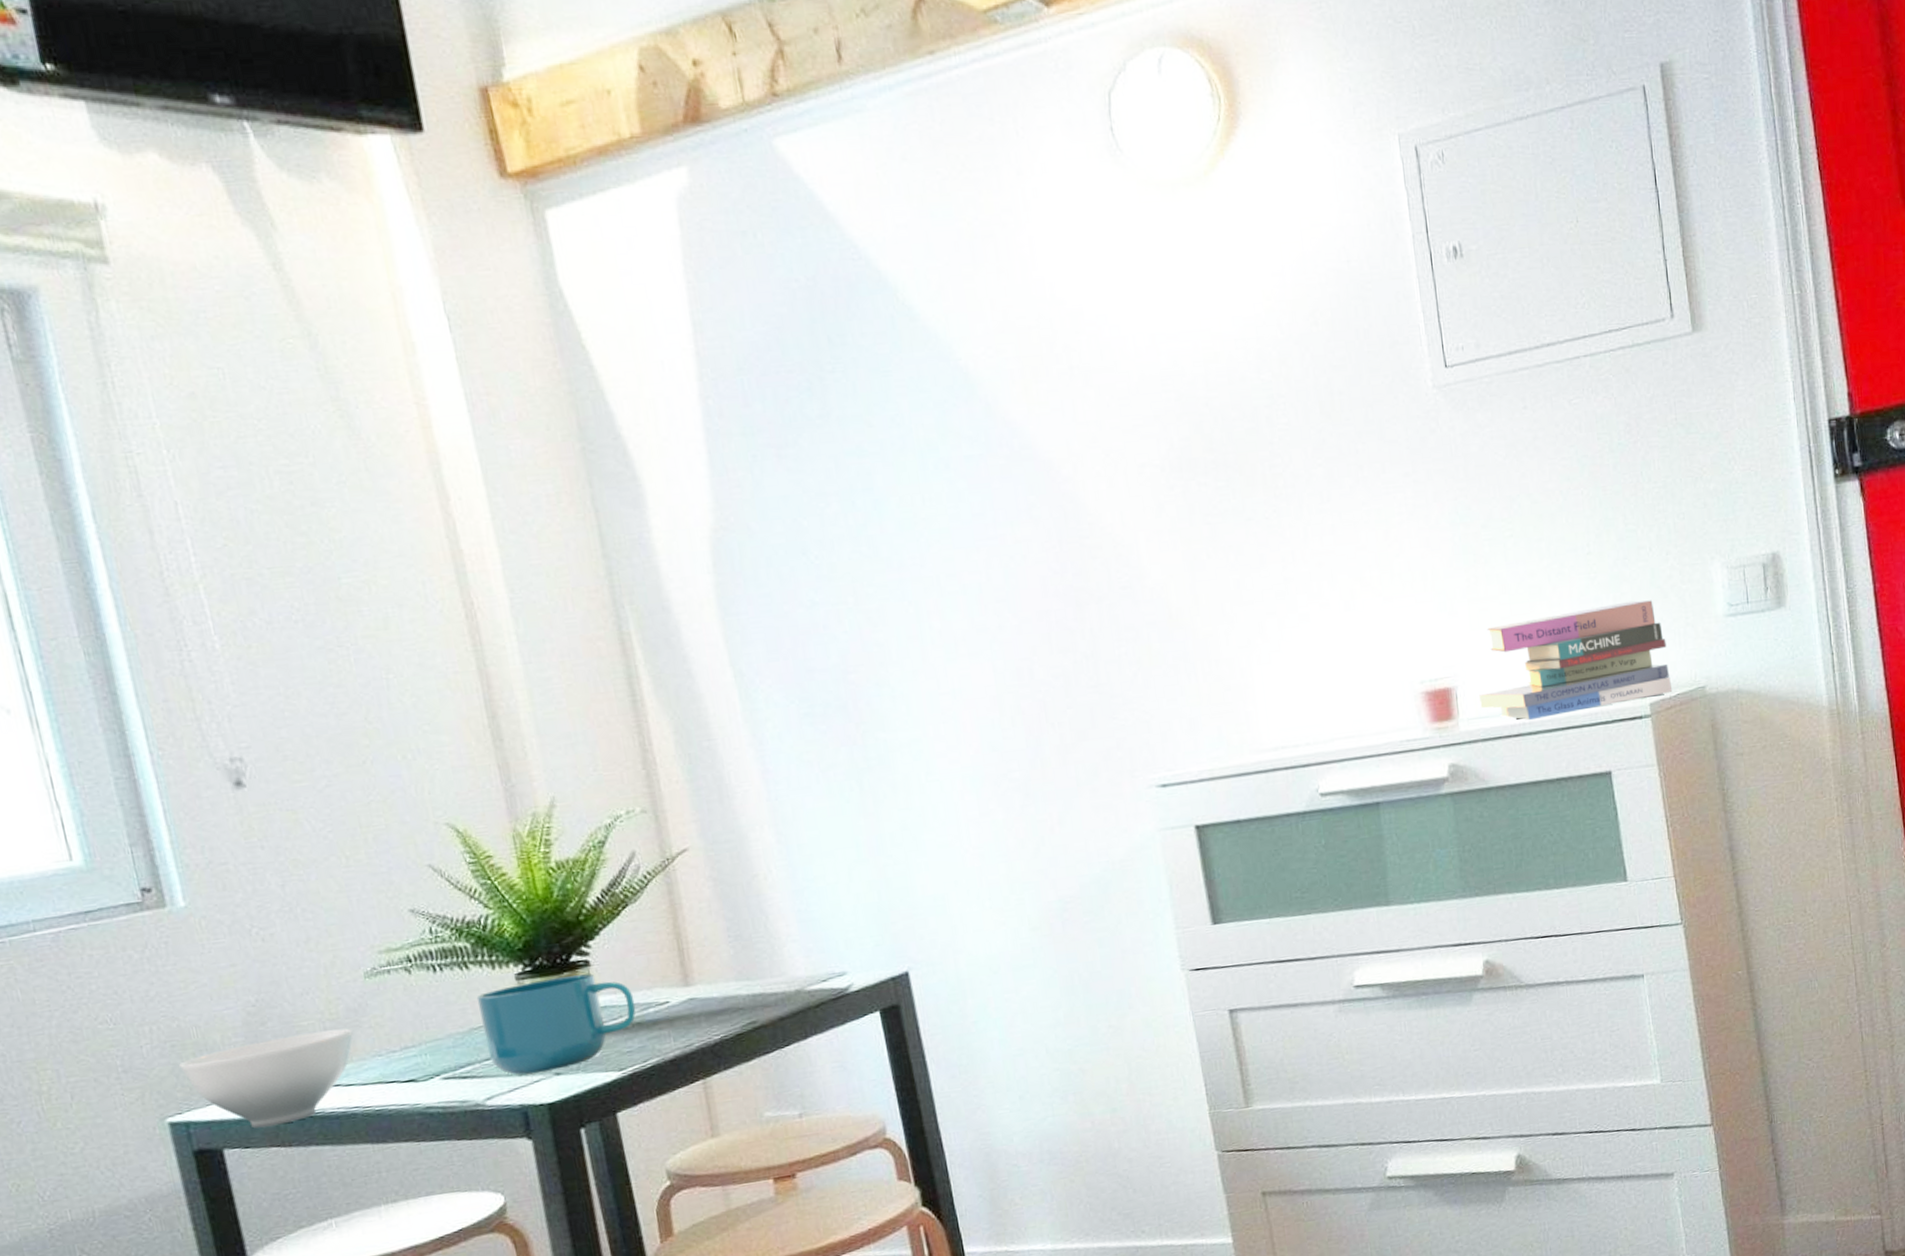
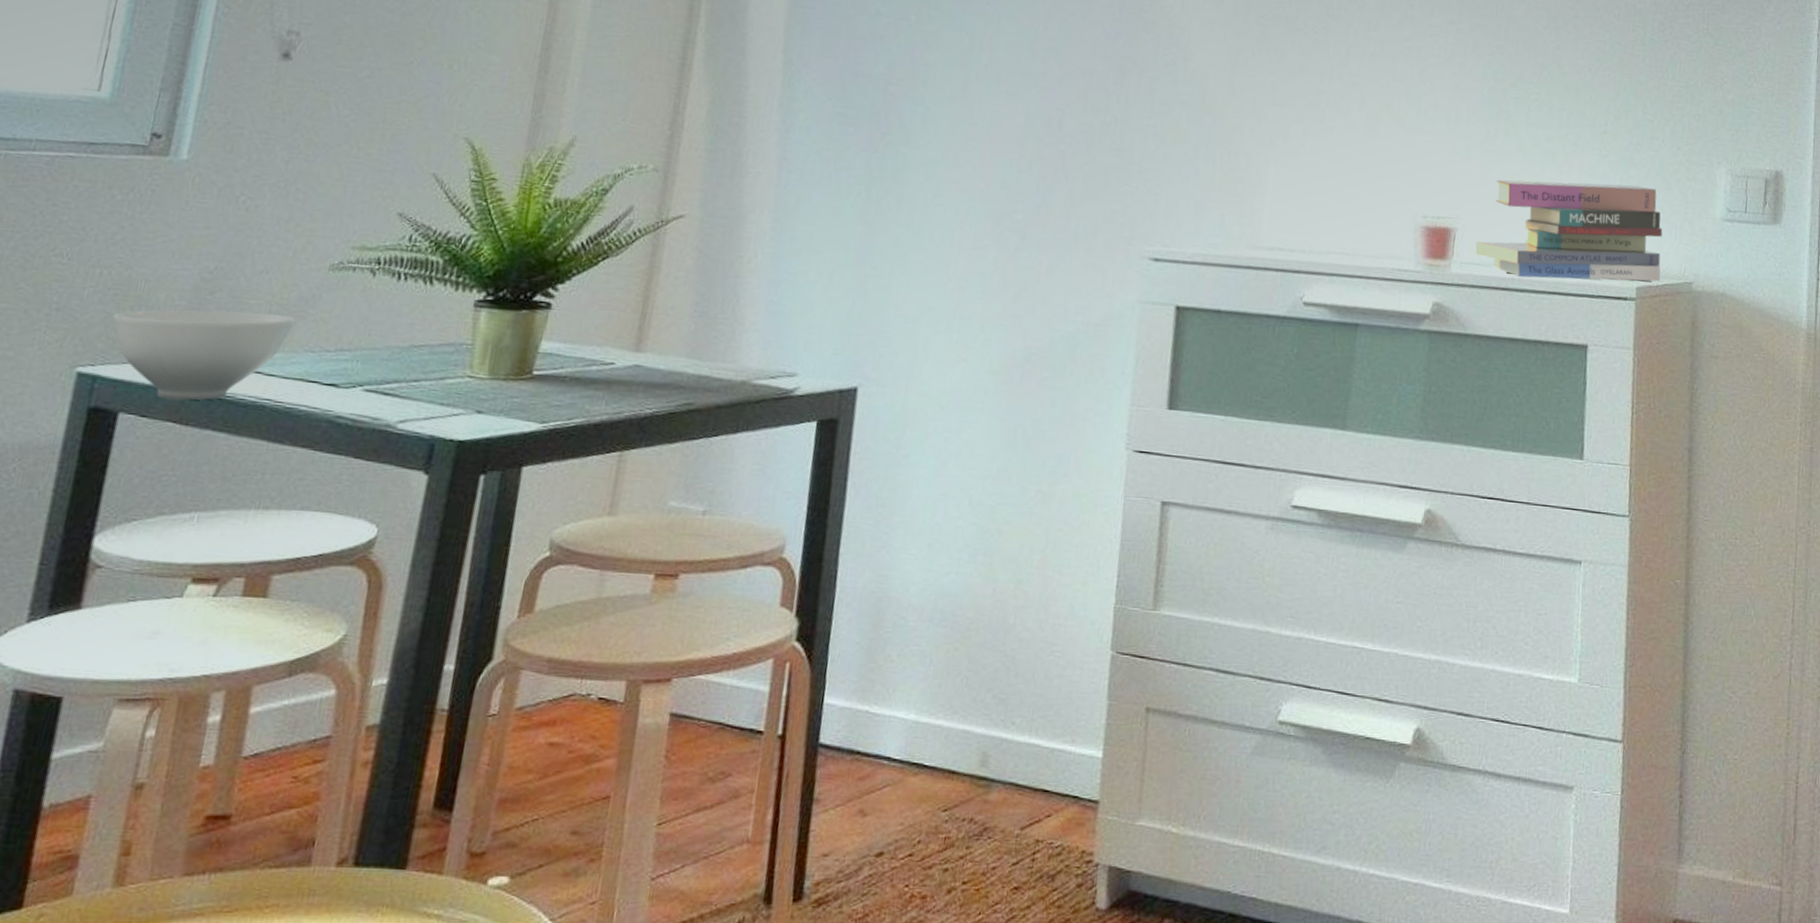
cup: present [476,973,636,1075] -> none [418,311,582,407]

